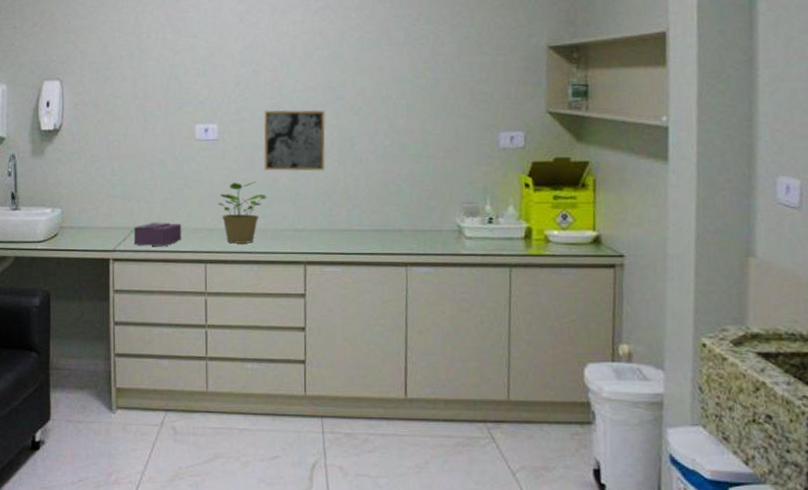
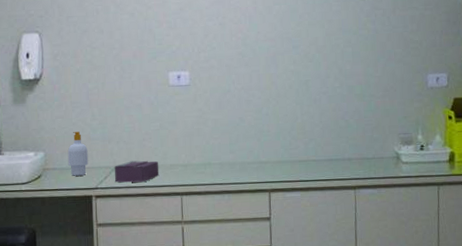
soap bottle: none [85,188,107,236] -> present [67,132,88,176]
potted plant: present [218,181,267,244] -> none [191,121,235,177]
wall art: present [263,109,325,172] -> none [230,57,285,112]

